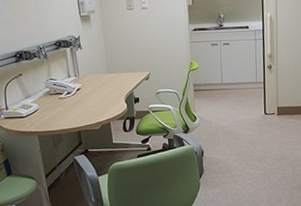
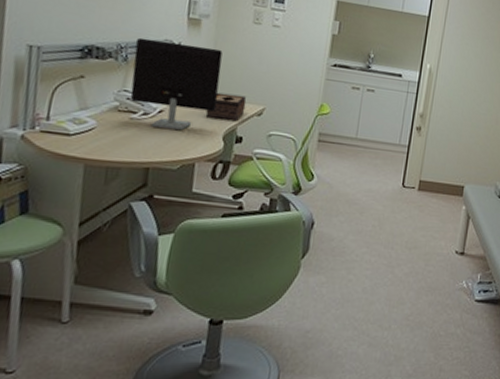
computer monitor: none [49,35,116,101] -> present [130,37,223,130]
tissue box: none [109,67,136,88] -> present [205,92,247,121]

